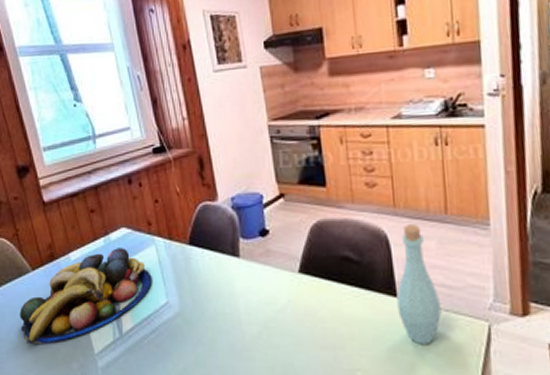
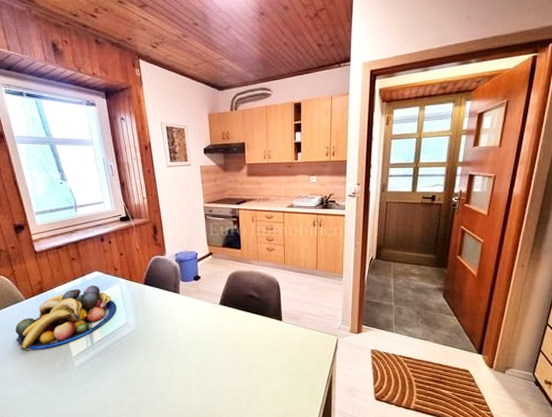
bottle: present [396,224,442,345] -> none [282,276,309,351]

